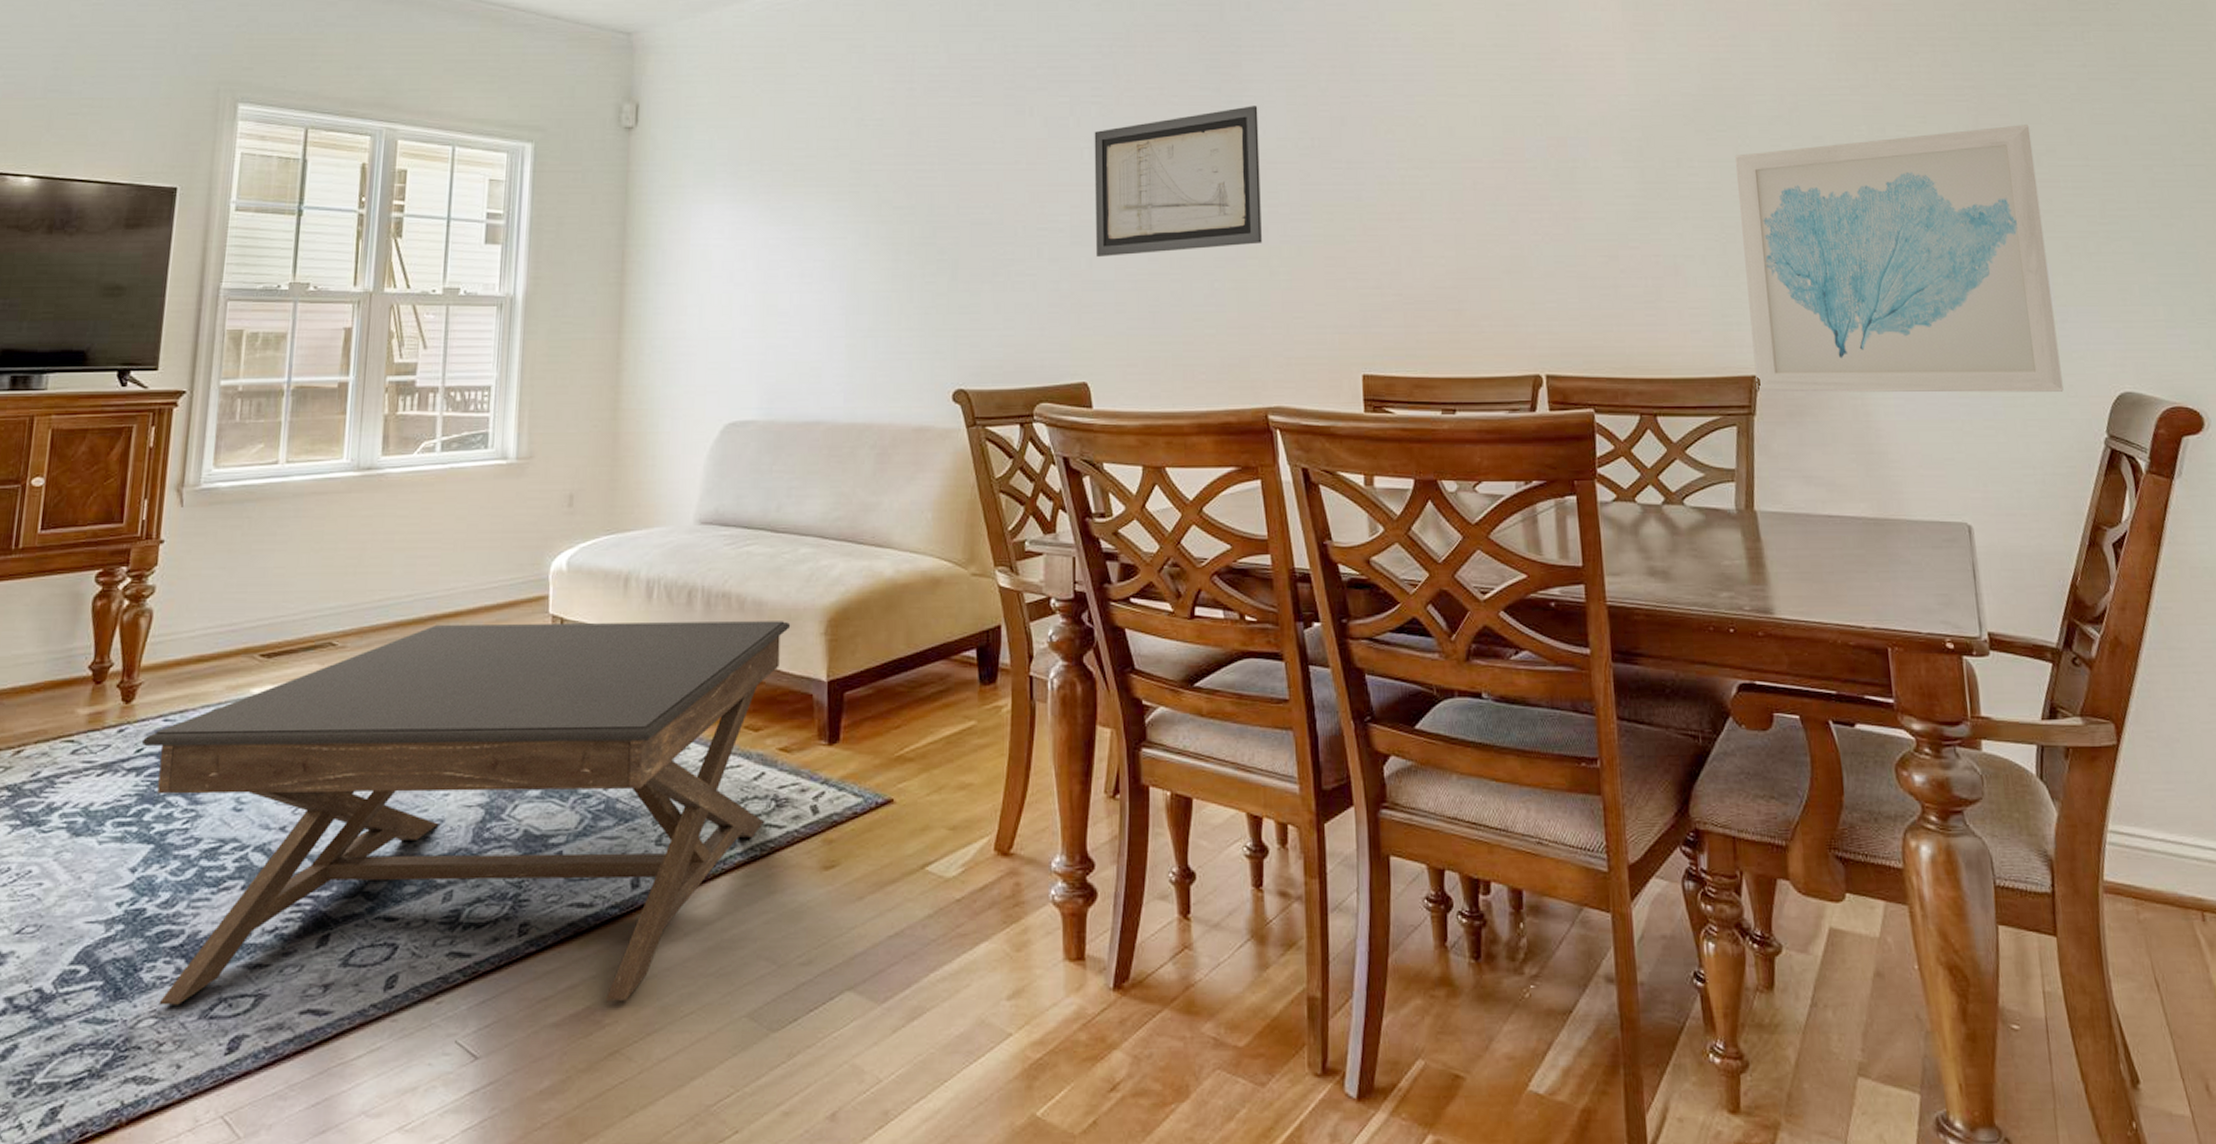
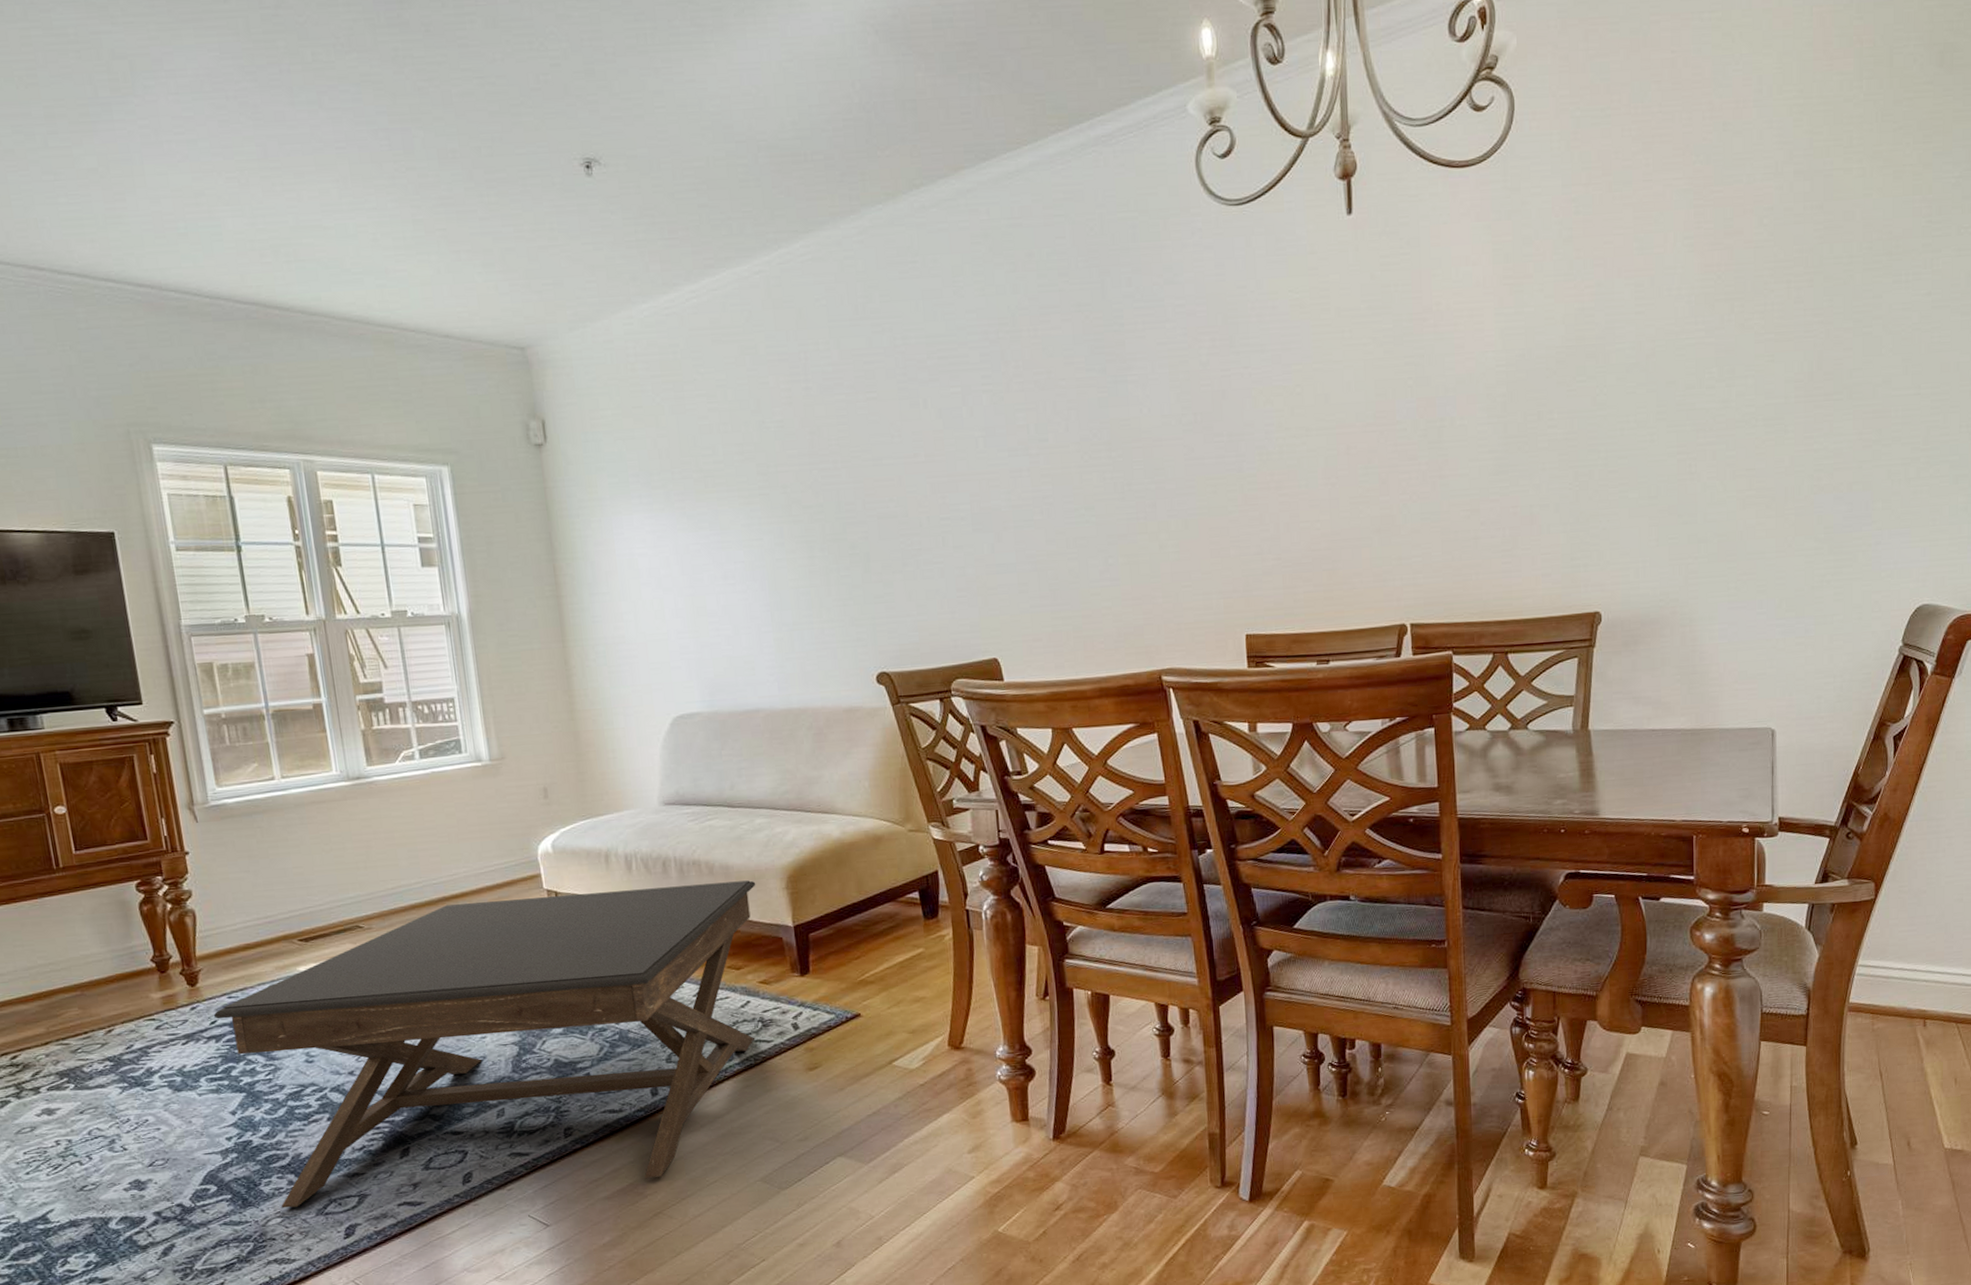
wall art: present [1094,106,1262,257] -> none [987,384,1151,541]
wall art: present [1734,125,2064,393] -> none [1592,357,1870,626]

